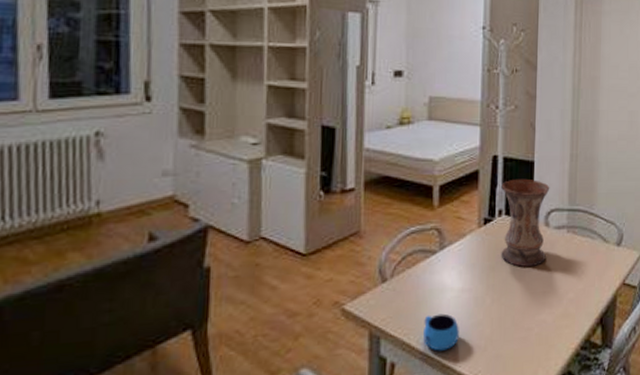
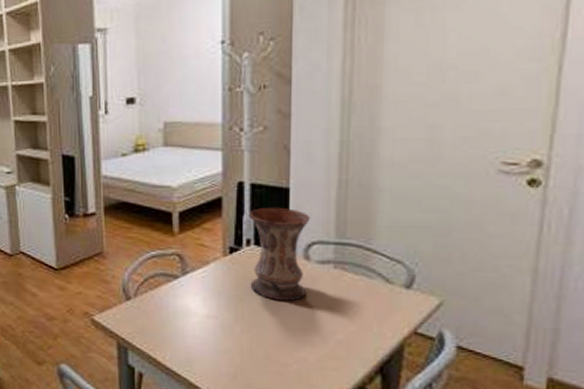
mug: present [423,313,459,351] -> none [169,335,206,371]

